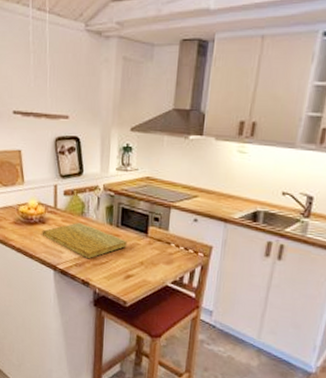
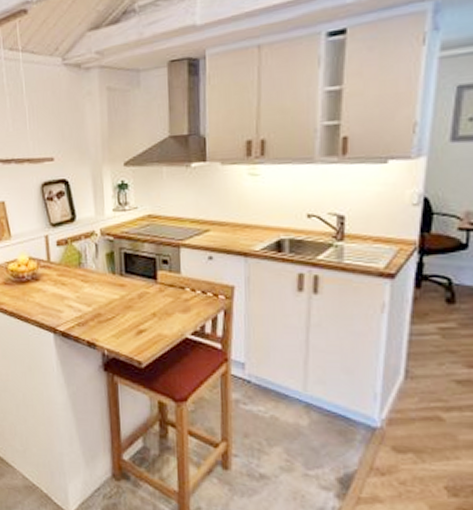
cutting board: present [42,222,127,259] -> none [36,274,135,316]

